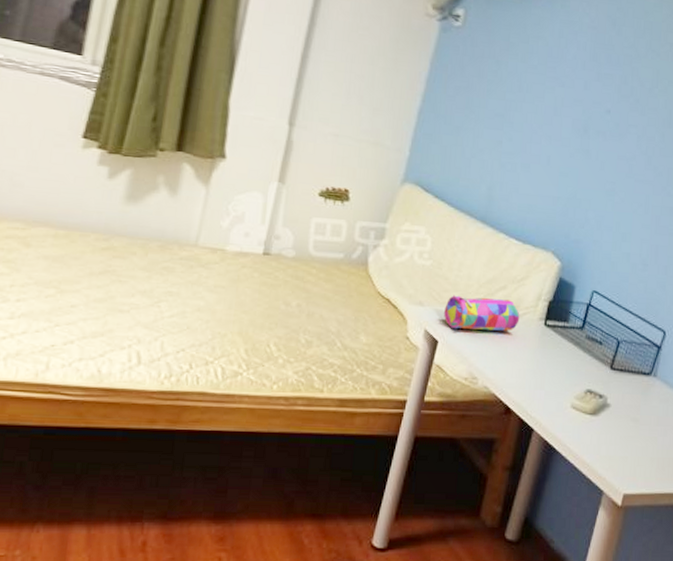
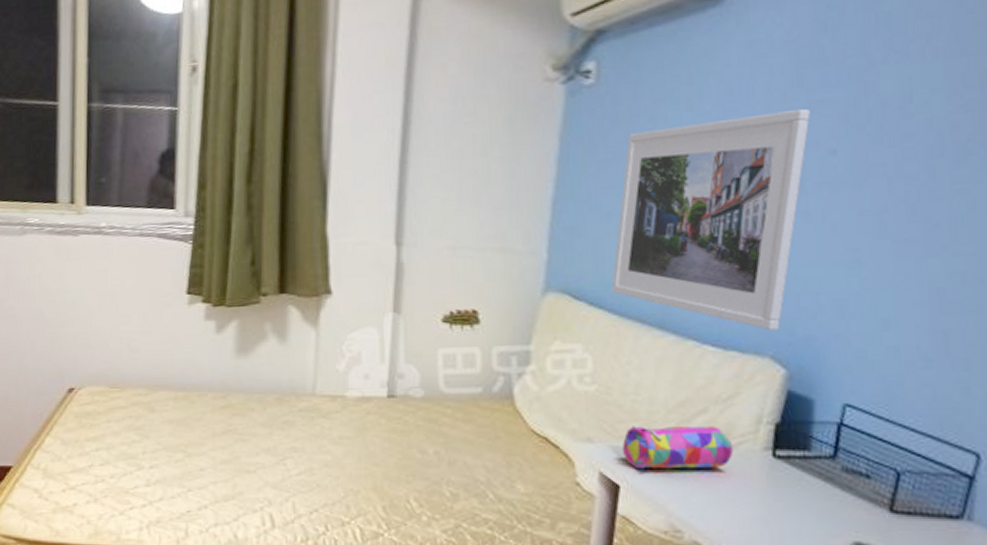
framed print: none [453,70,599,233] -> present [611,108,811,331]

